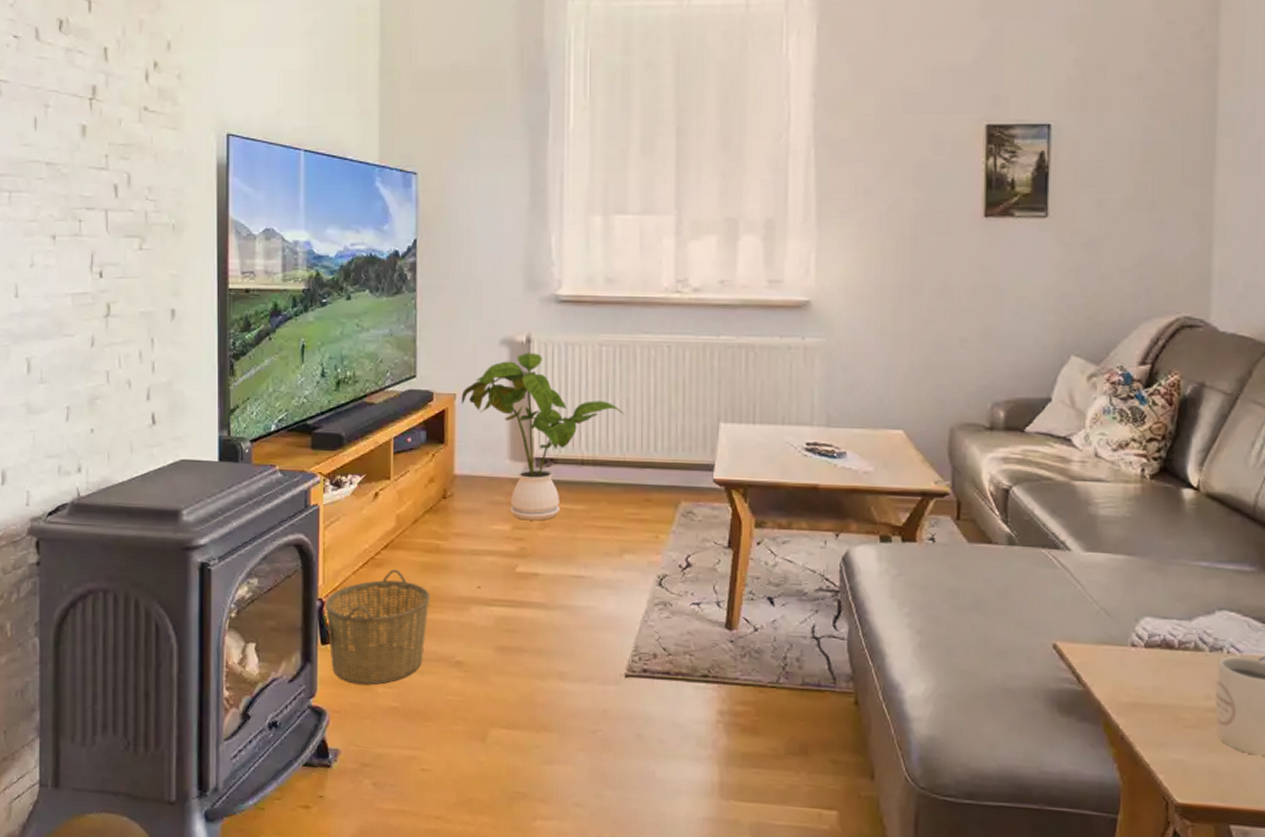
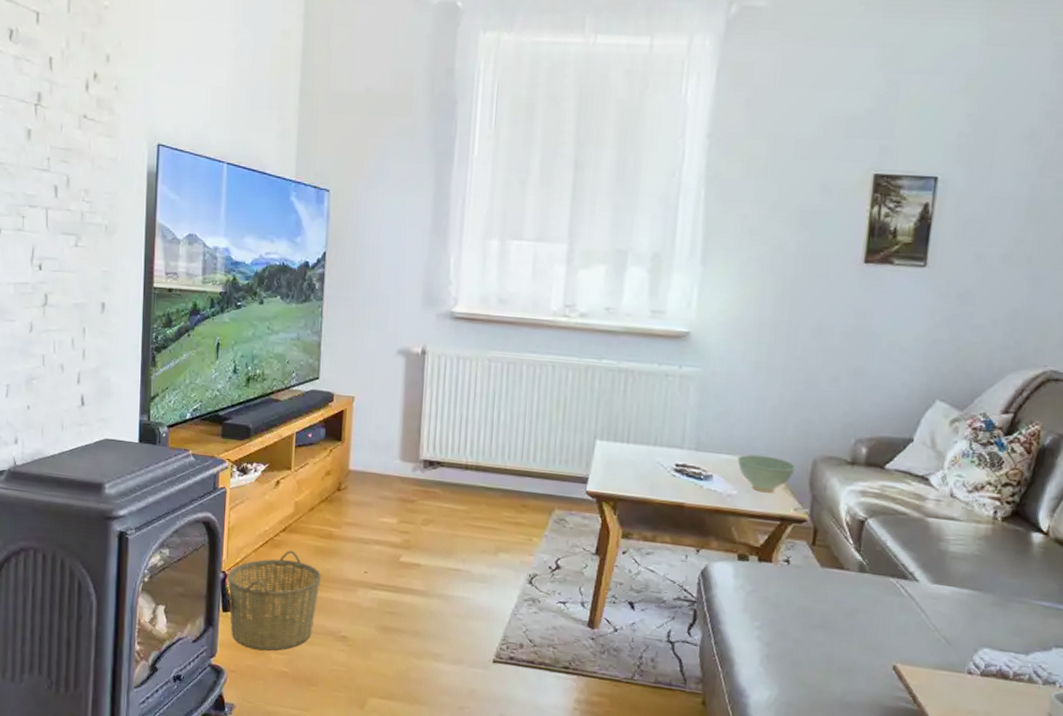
house plant: present [461,353,624,521] -> none [358,363,508,517]
bowl: none [871,426,934,467] -> present [737,454,797,493]

